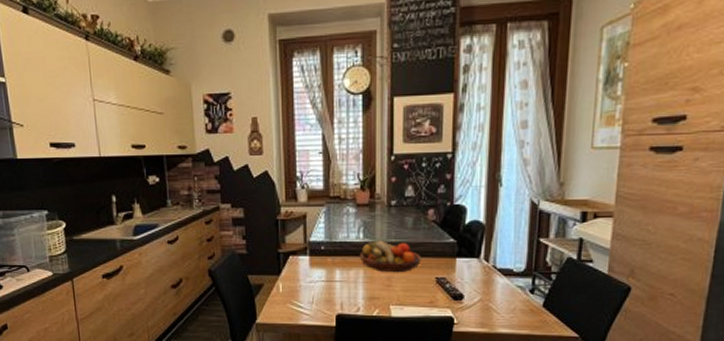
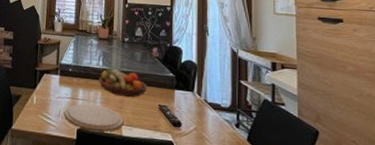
plate: none [319,285,393,314] -> present [64,103,124,132]

